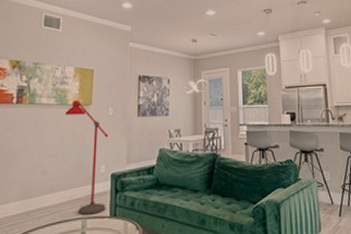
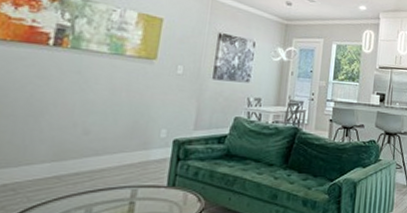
floor lamp: present [65,101,108,215] -> none [121,52,174,183]

